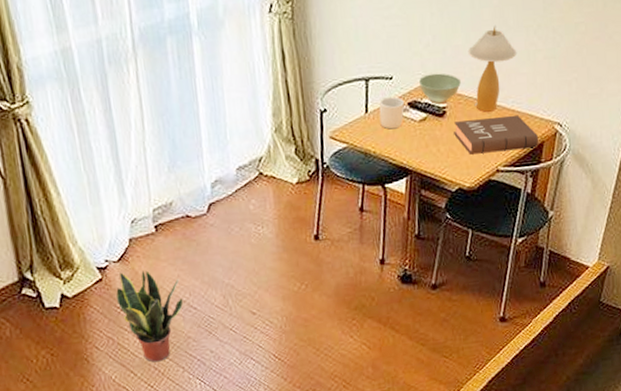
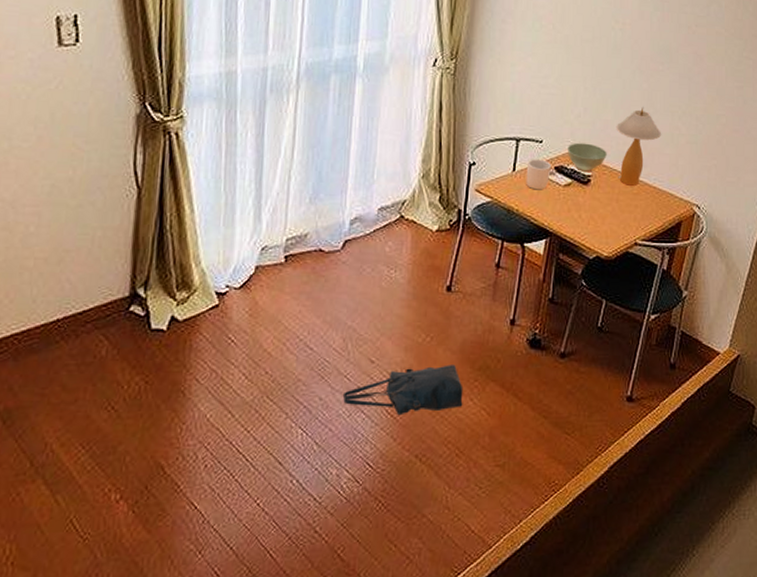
potted plant: present [116,270,184,363] -> none [230,300,300,404]
tote bag: none [232,307,344,358] -> present [343,364,463,416]
book: present [454,114,538,155] -> none [596,191,676,226]

